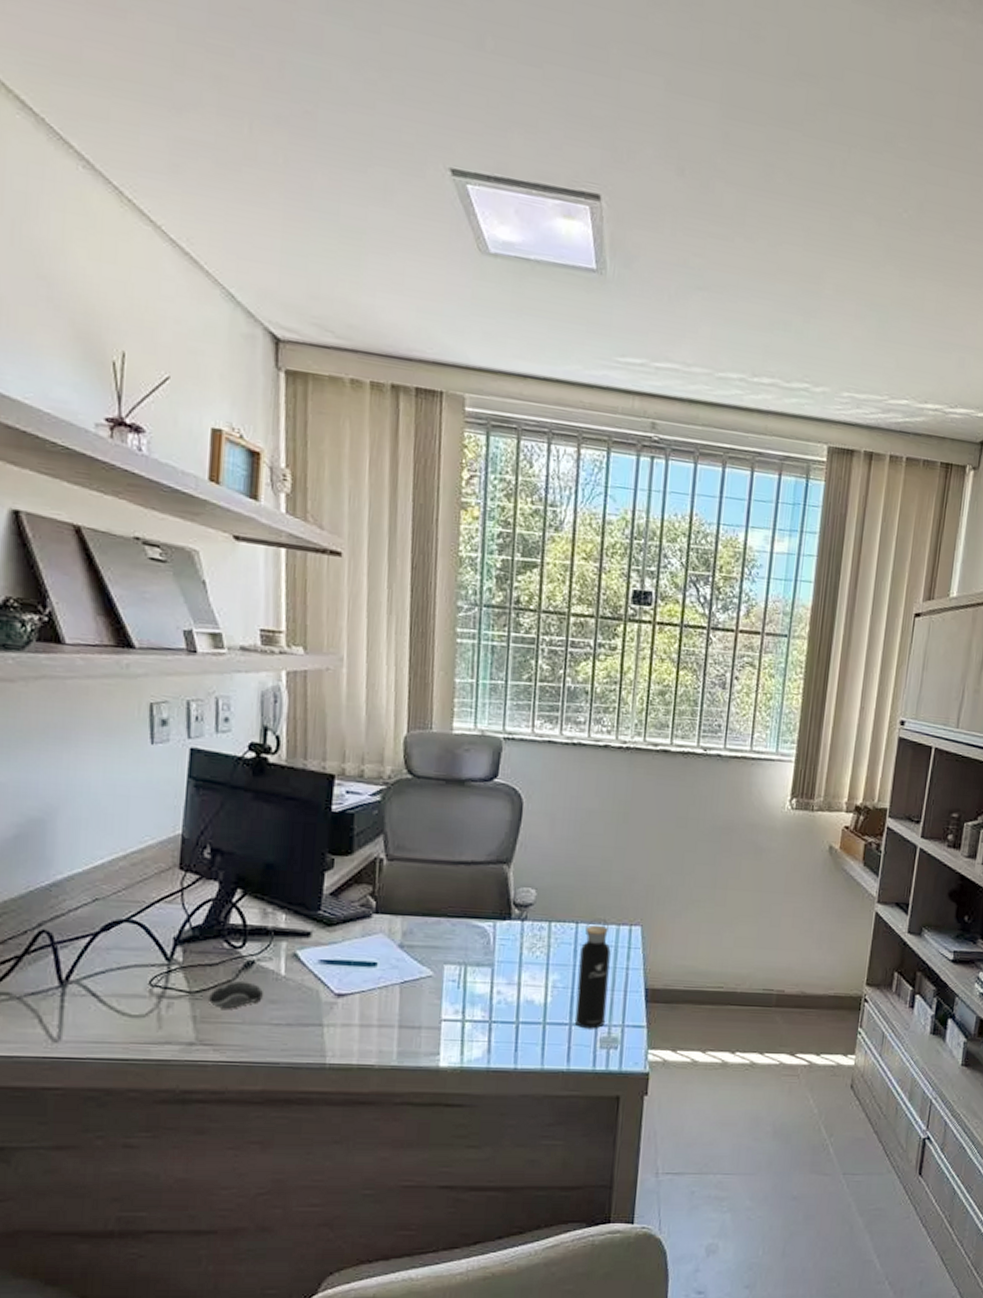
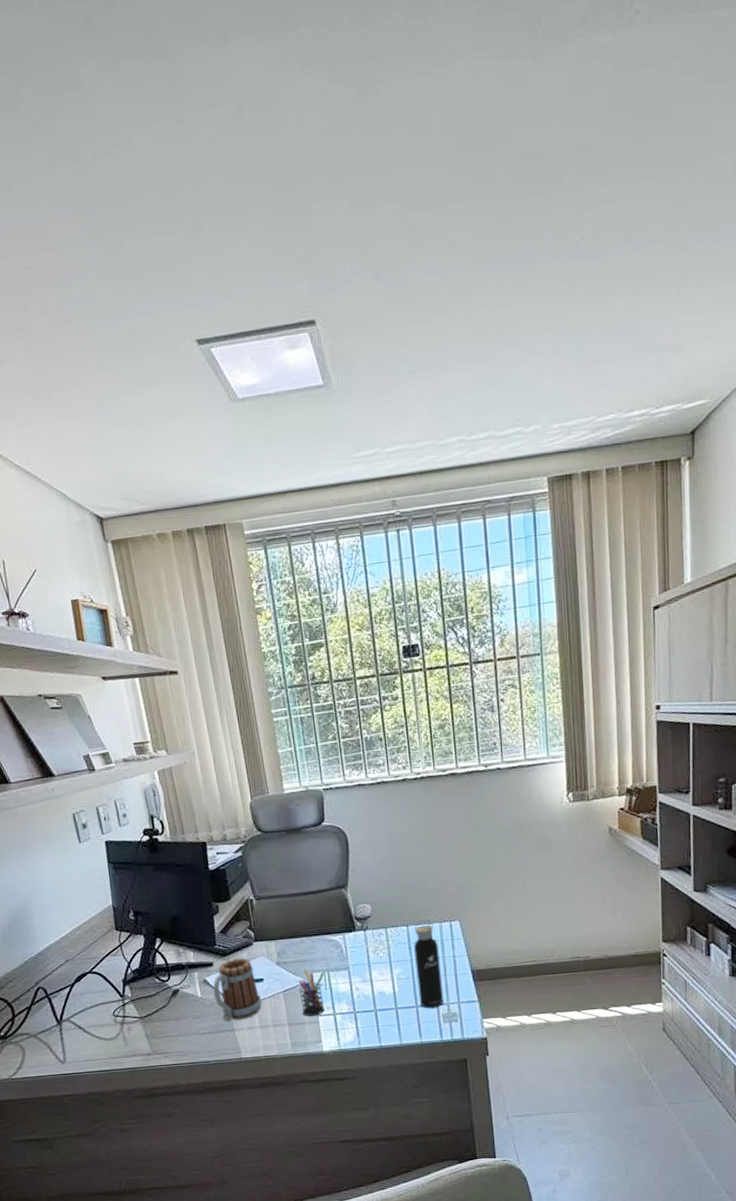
computer mouse: present [208,981,263,1009] -> none [153,1005,189,1027]
mug: none [303,930,370,1013] -> present [213,957,262,1022]
pen holder: none [420,958,461,1021] -> present [298,969,325,1017]

